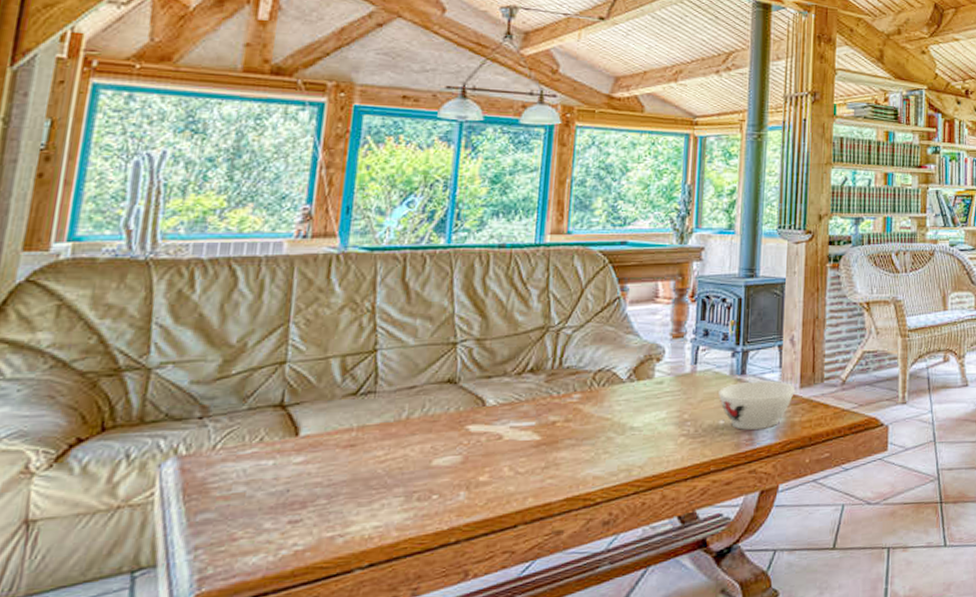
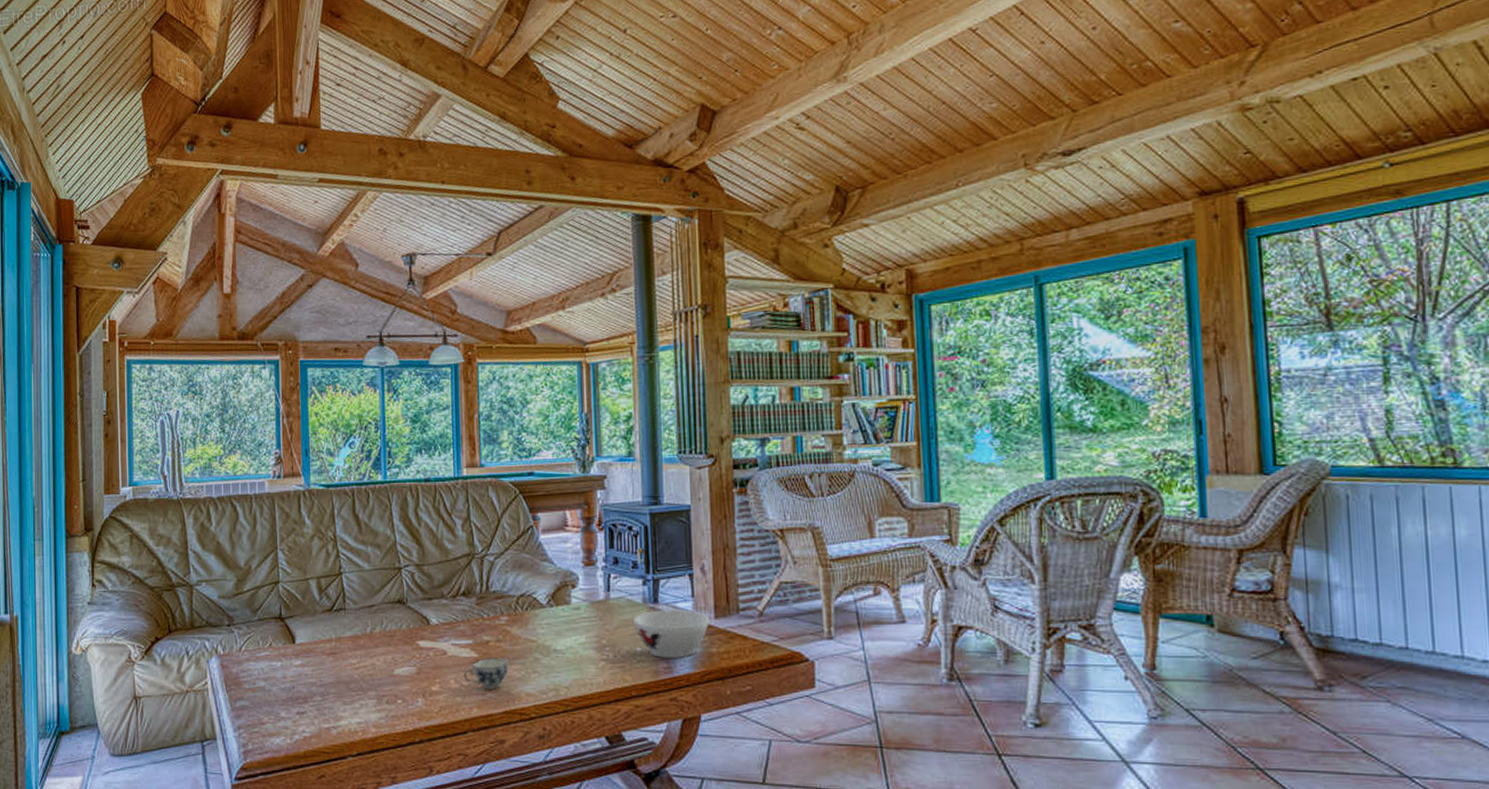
teacup: none [521,439,578,475] -> present [464,657,510,689]

